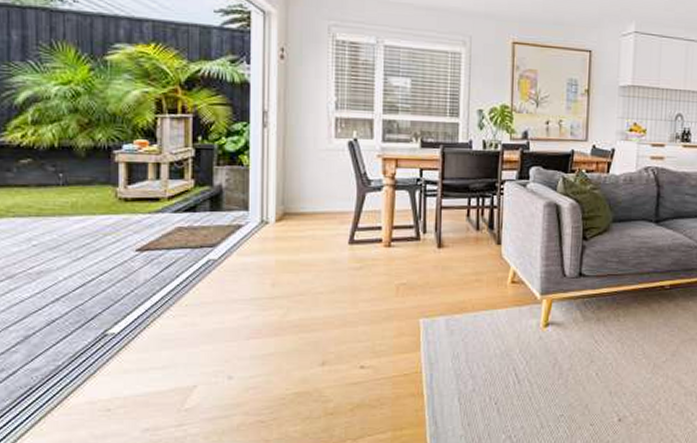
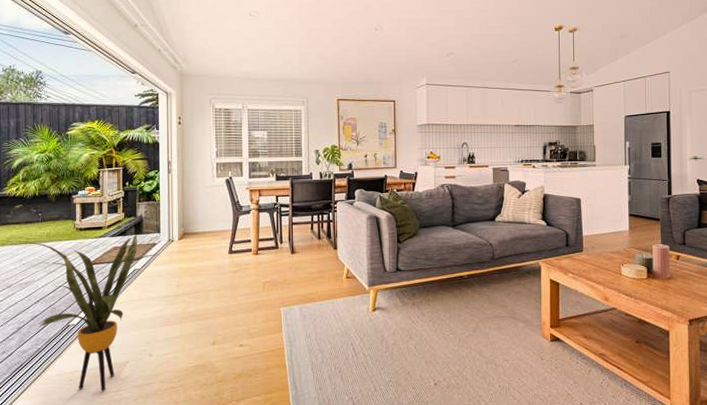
house plant: none [22,210,246,426] -> present [16,234,159,392]

